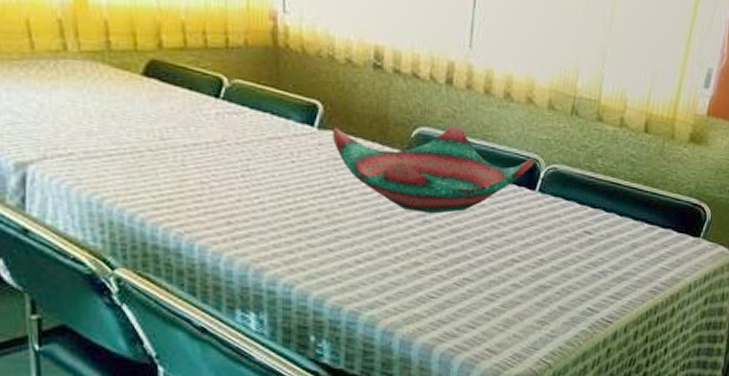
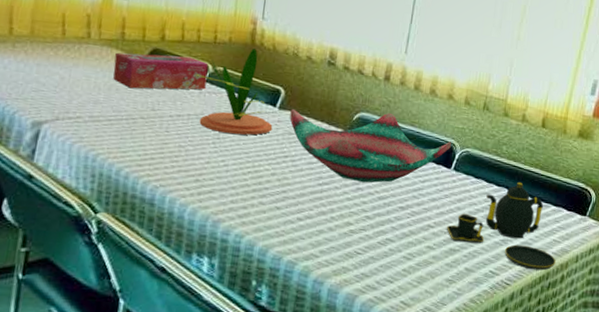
tissue box: none [103,67,223,114] -> present [113,52,209,90]
plant: none [209,53,313,164] -> present [196,49,273,135]
teapot: none [533,201,665,304] -> present [446,182,556,271]

